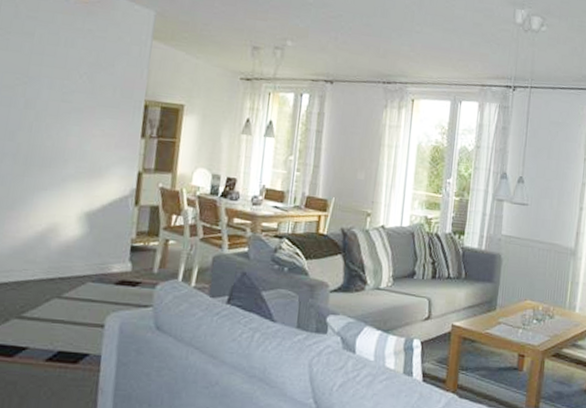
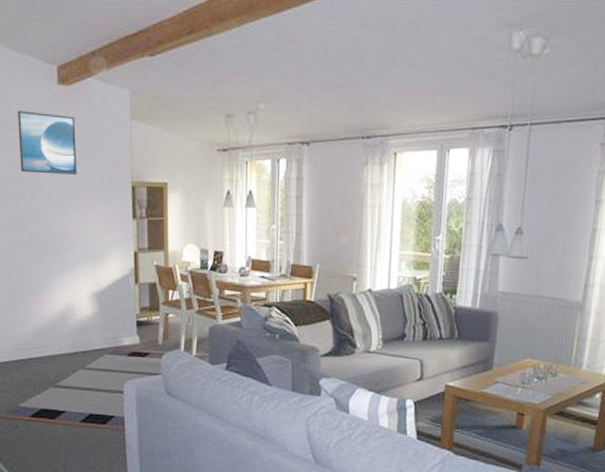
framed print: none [18,16,91,87] -> present [18,111,77,175]

